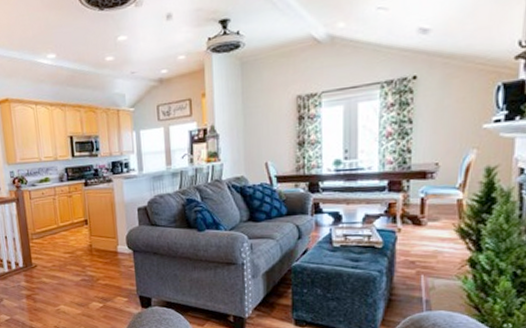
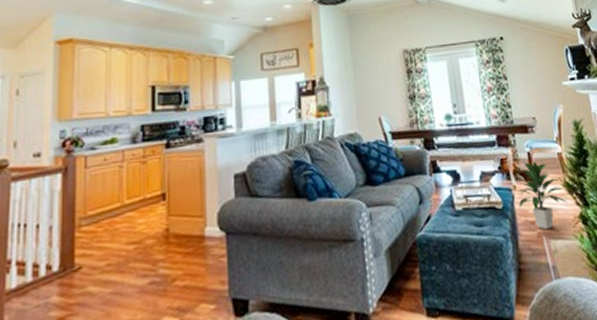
indoor plant: none [401,207,458,270] -> present [516,161,568,230]

